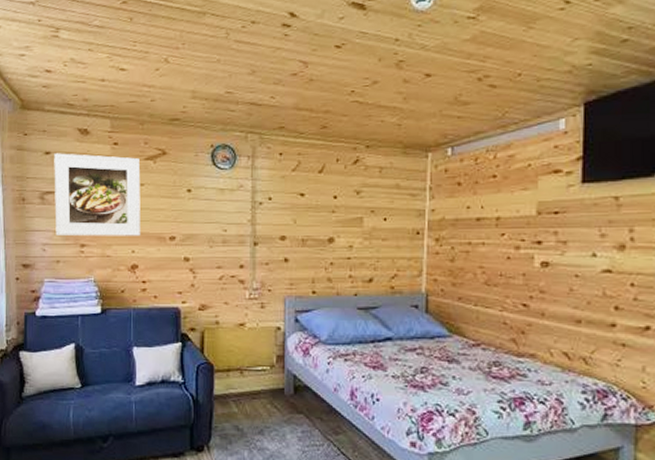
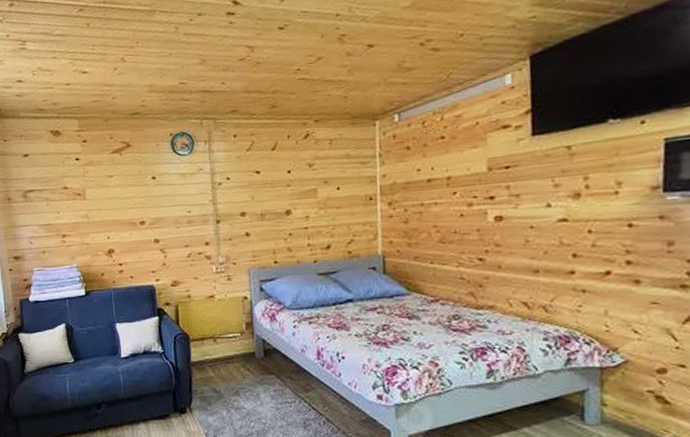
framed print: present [54,153,141,236] -> none [32,152,113,229]

